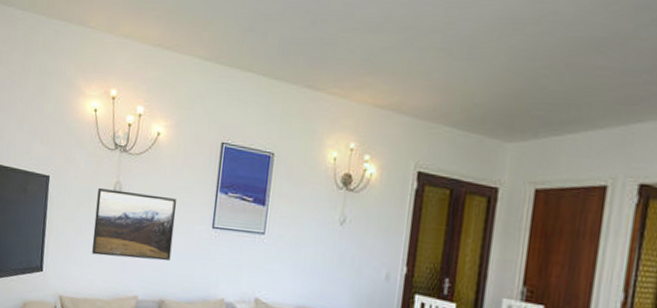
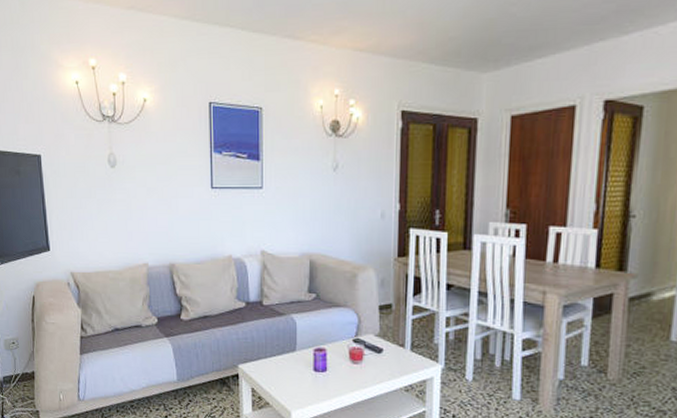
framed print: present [91,188,176,262] -> none [93,161,175,228]

